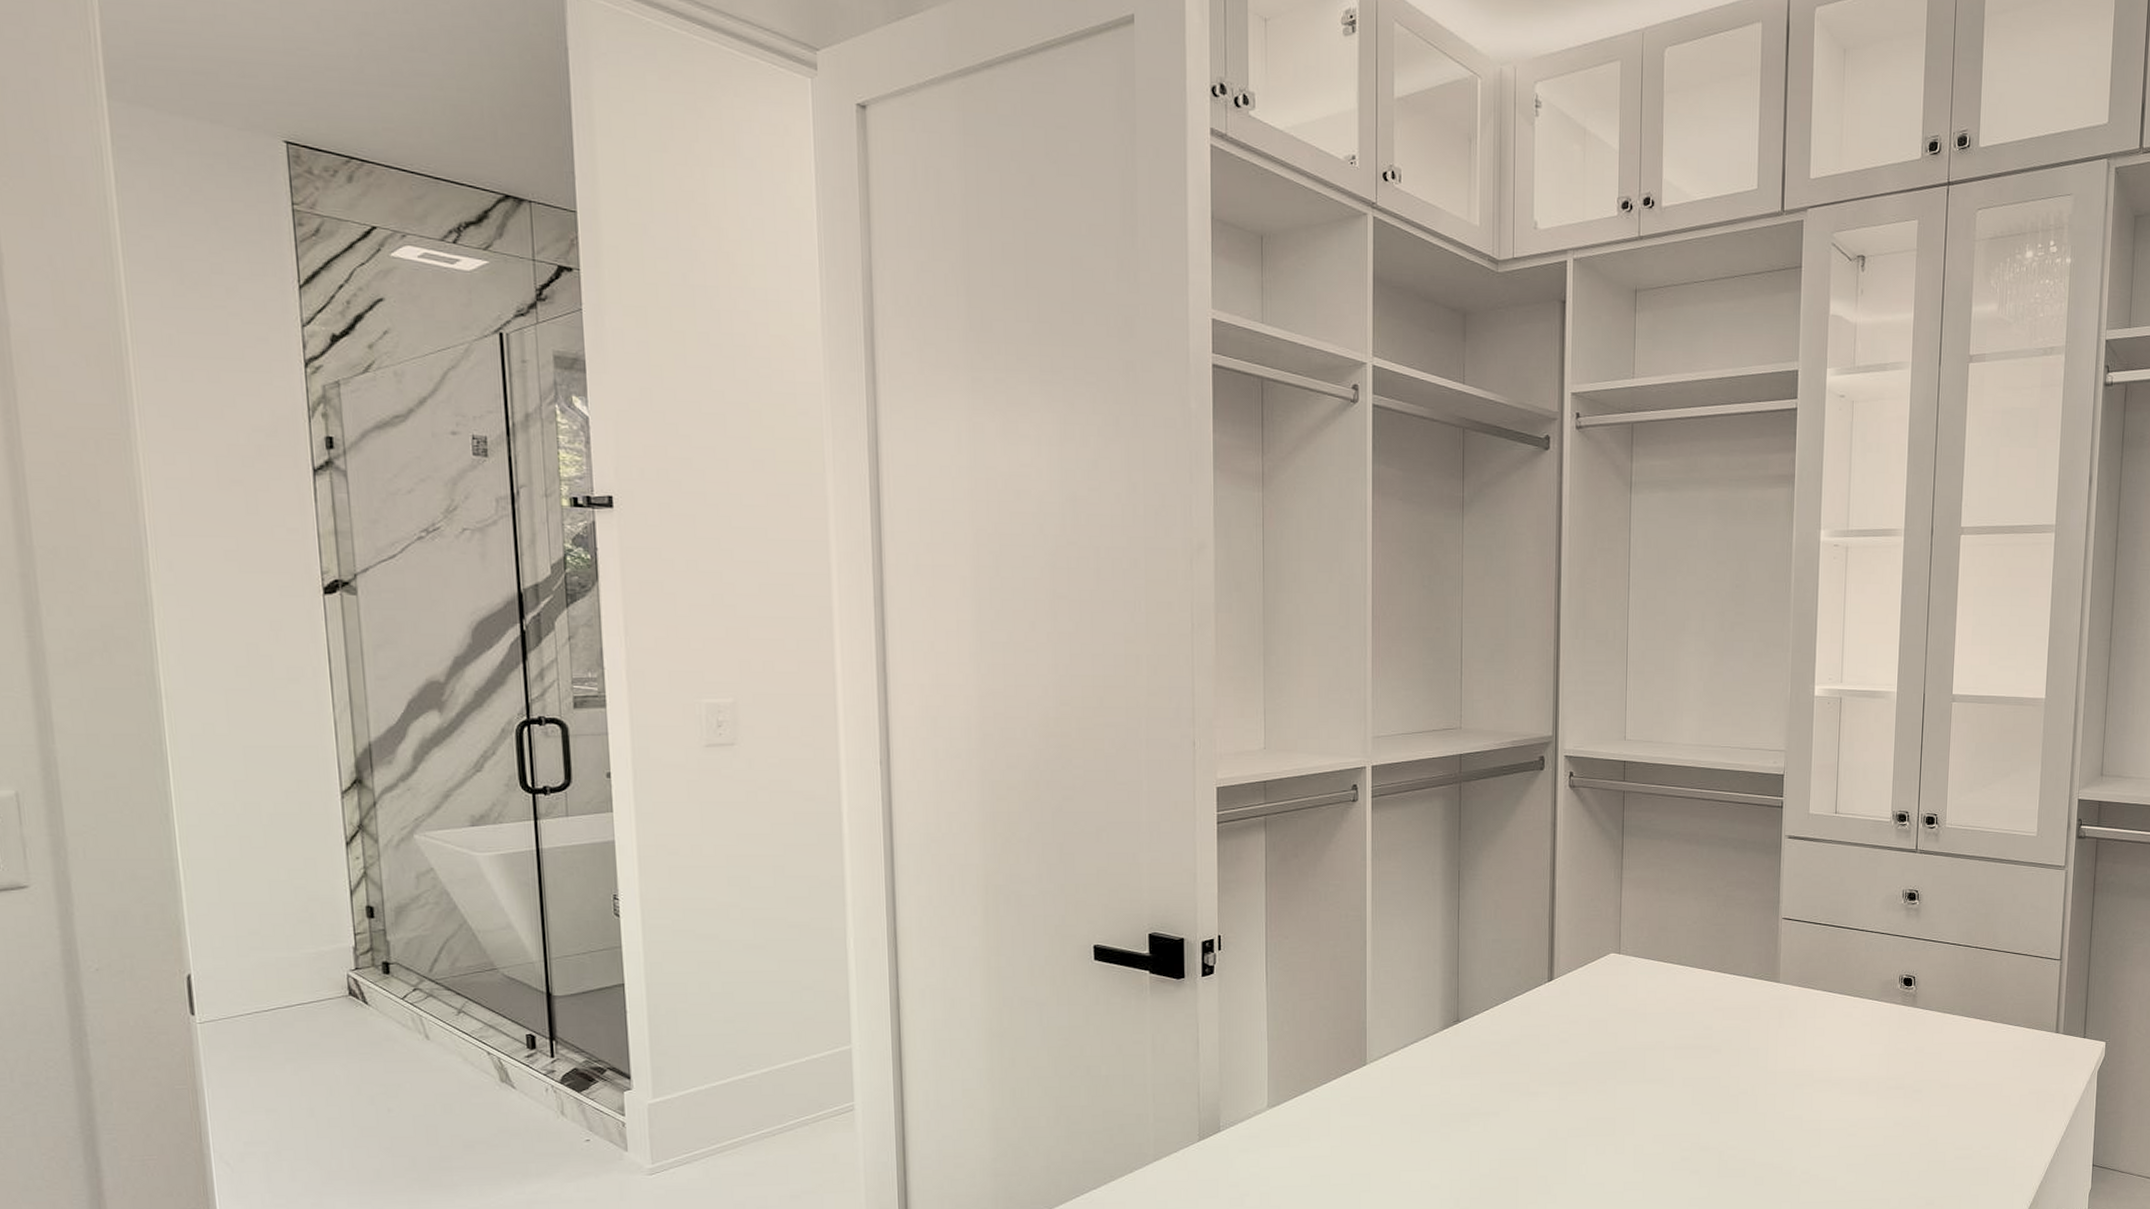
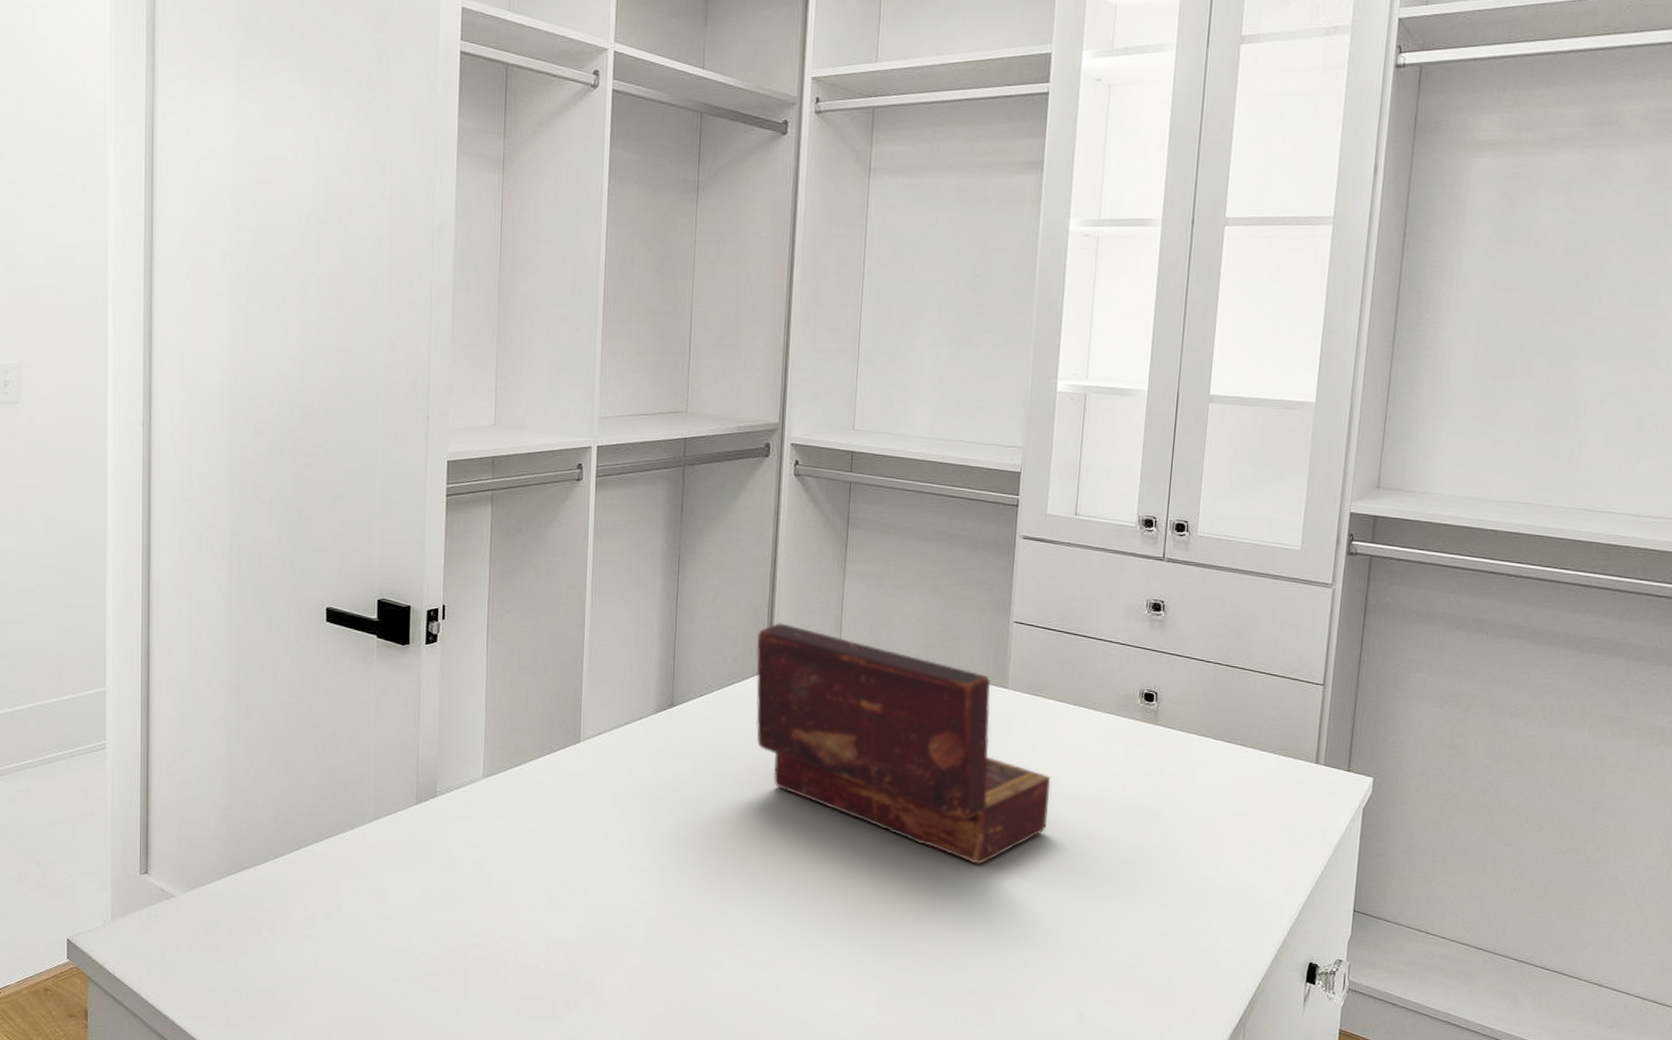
wooden box: none [1539,933,1822,1153] -> present [756,623,1051,865]

